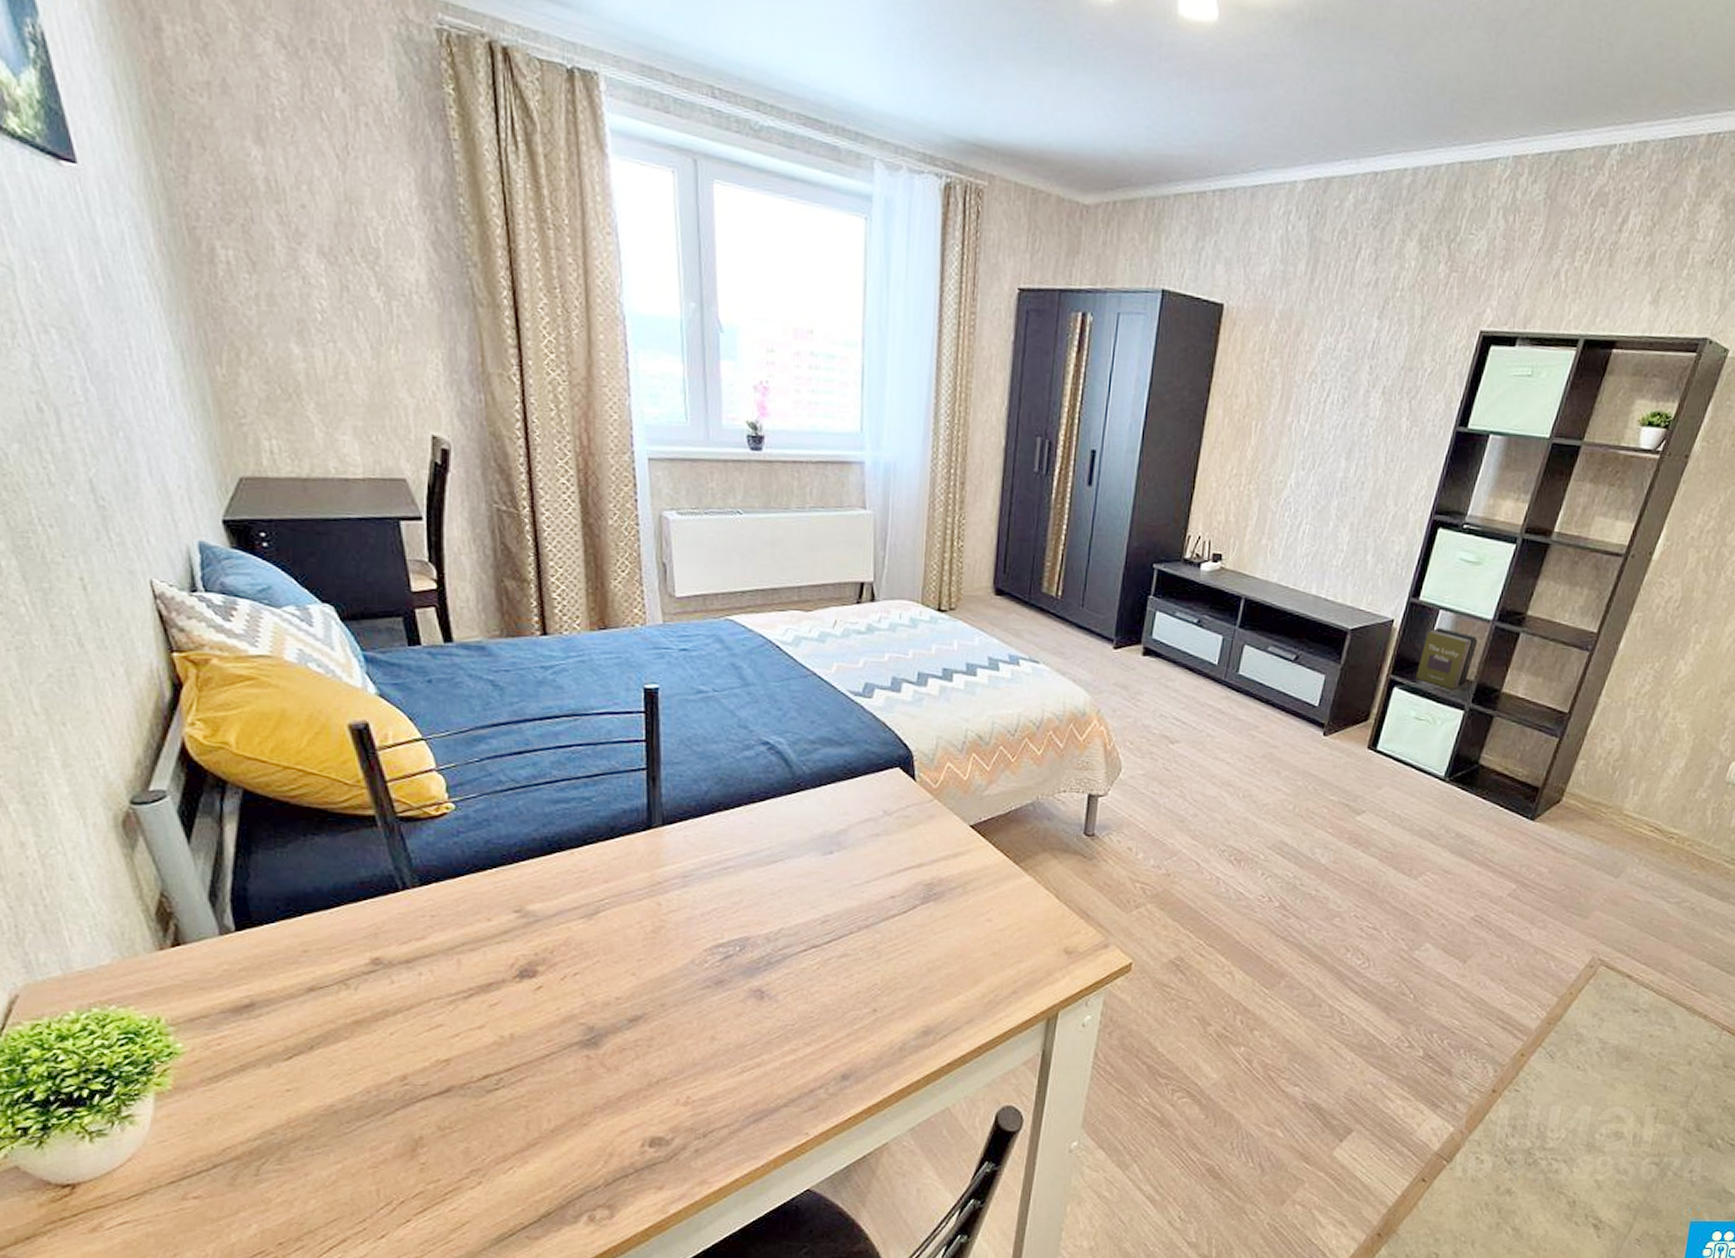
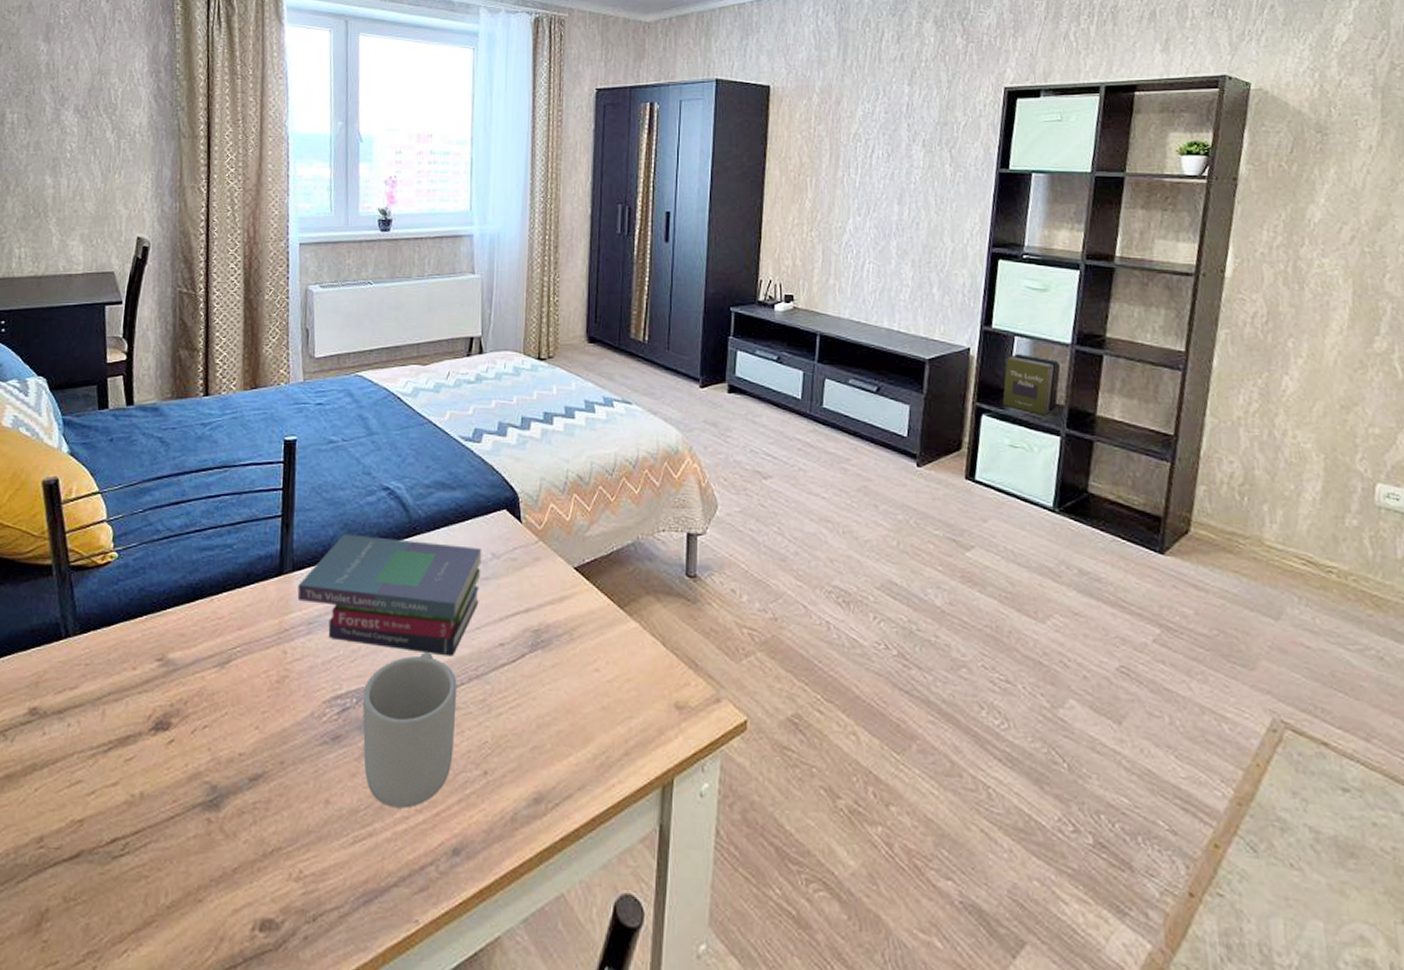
books: none [670,789,873,908] -> present [297,534,482,657]
mug: none [746,904,846,1042] -> present [362,652,457,808]

